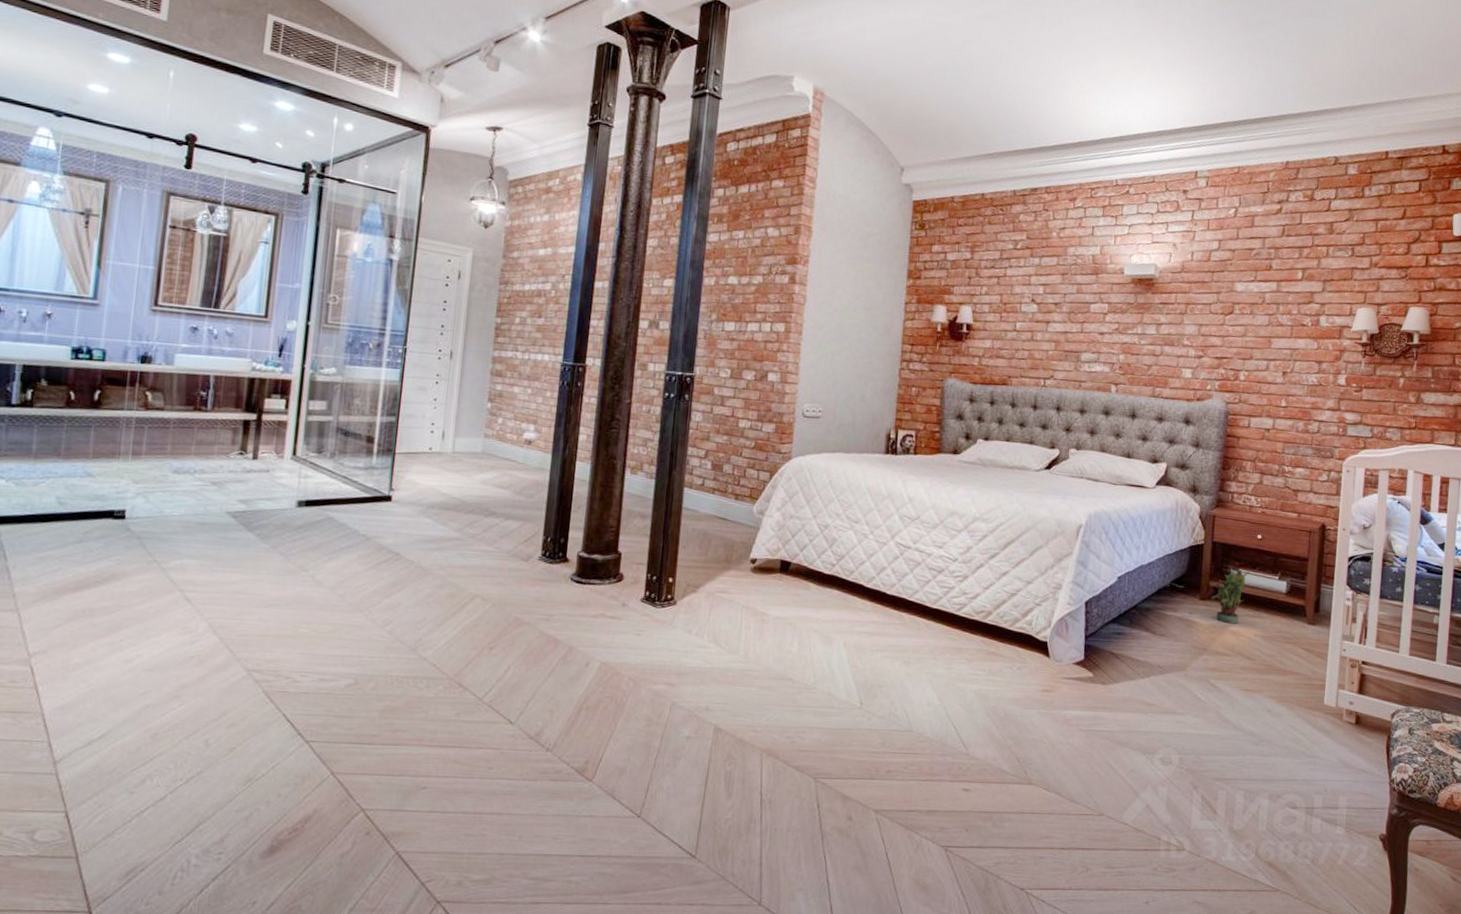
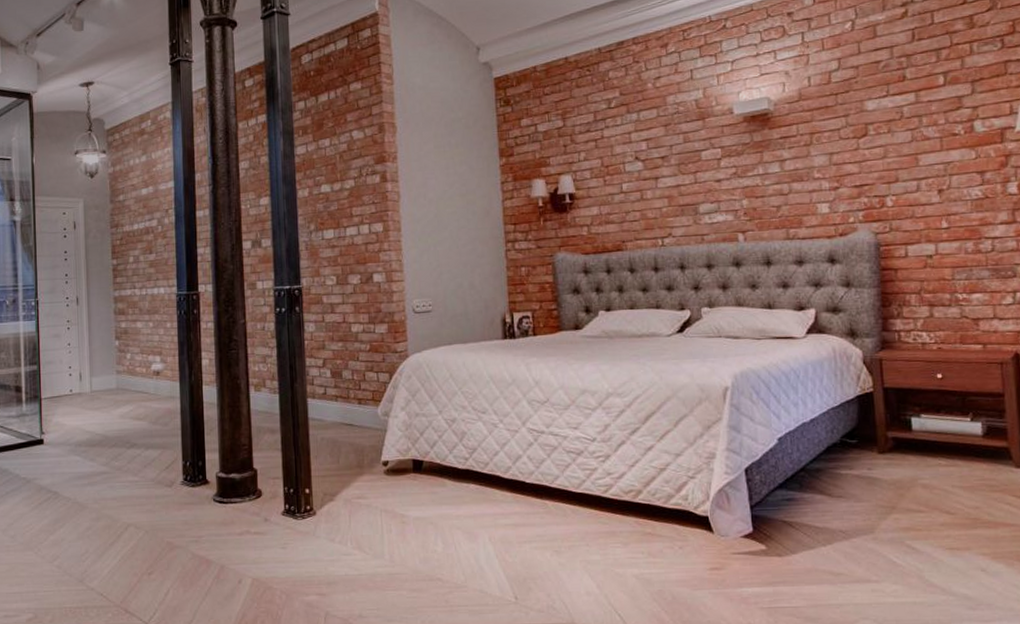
potted plant: present [1210,568,1251,624] -> none [888,414,935,477]

